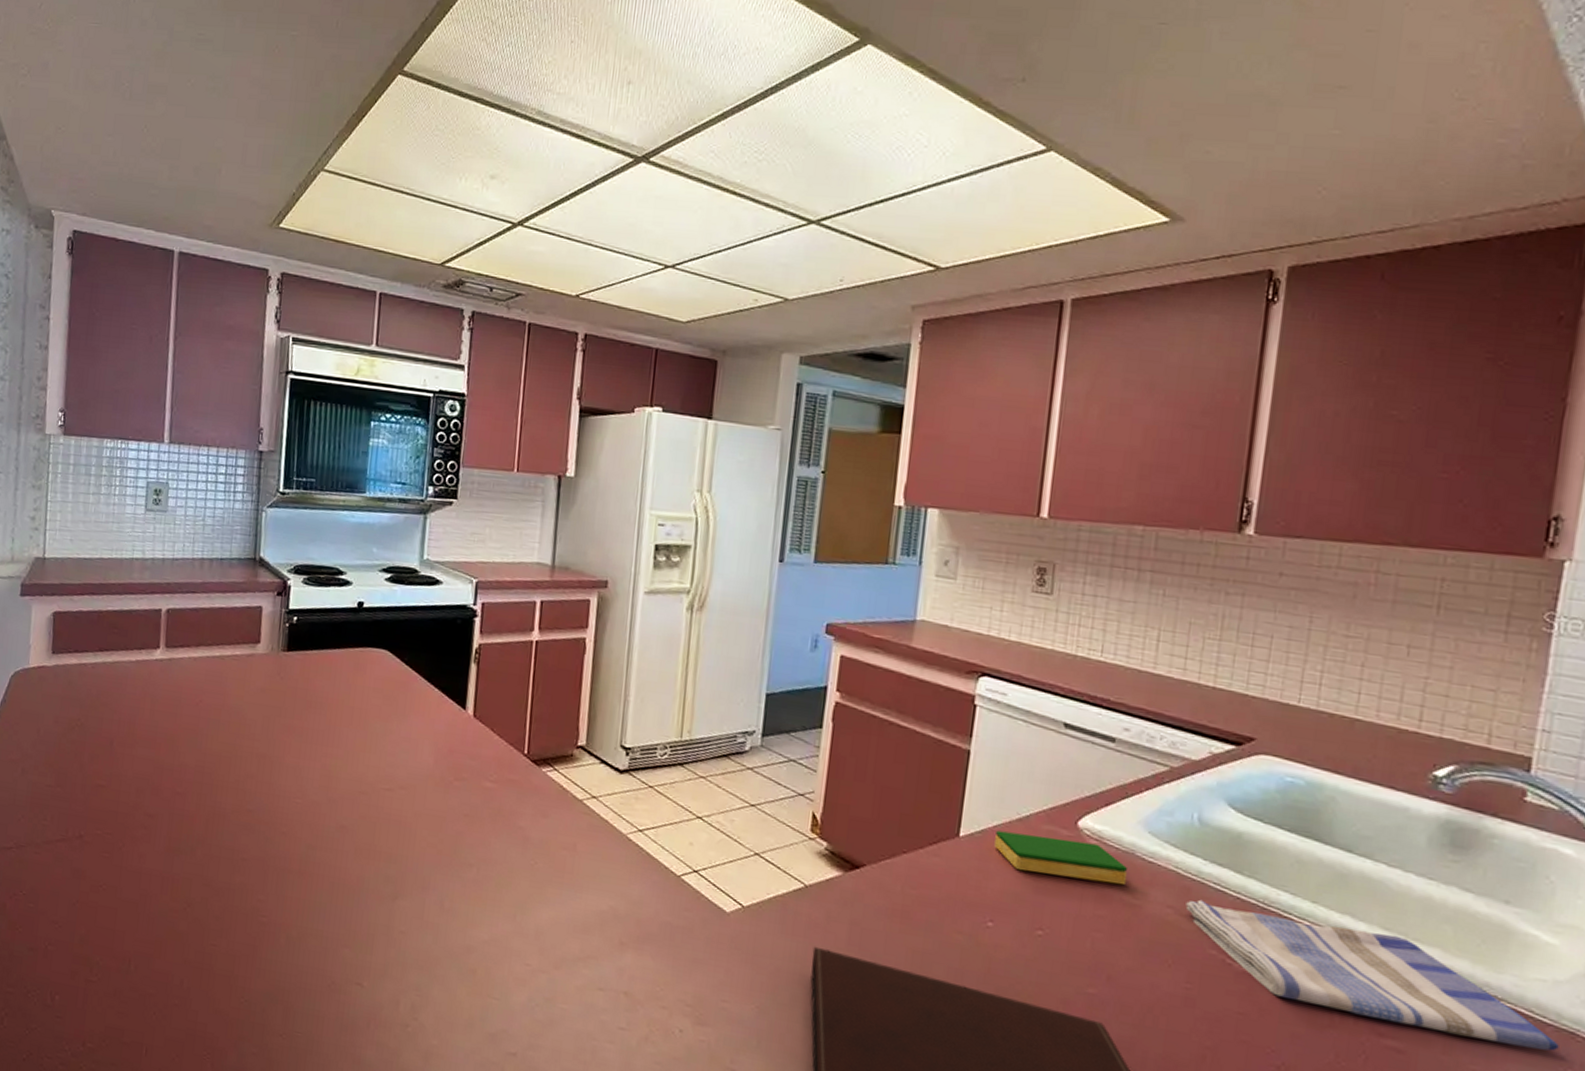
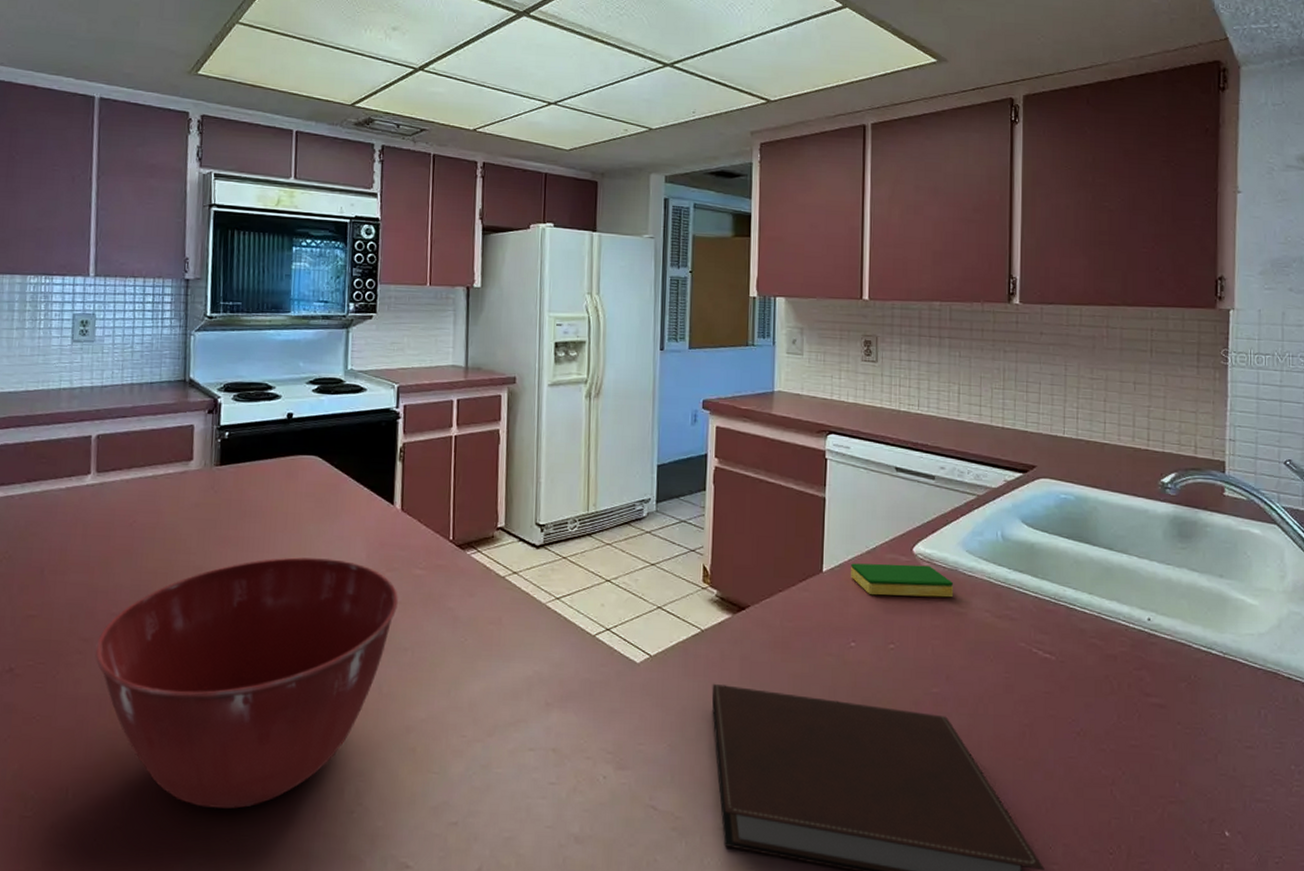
mixing bowl: none [159,754,466,1005] -> present [95,557,398,809]
dish towel: present [1185,899,1559,1051] -> none [999,602,1267,691]

